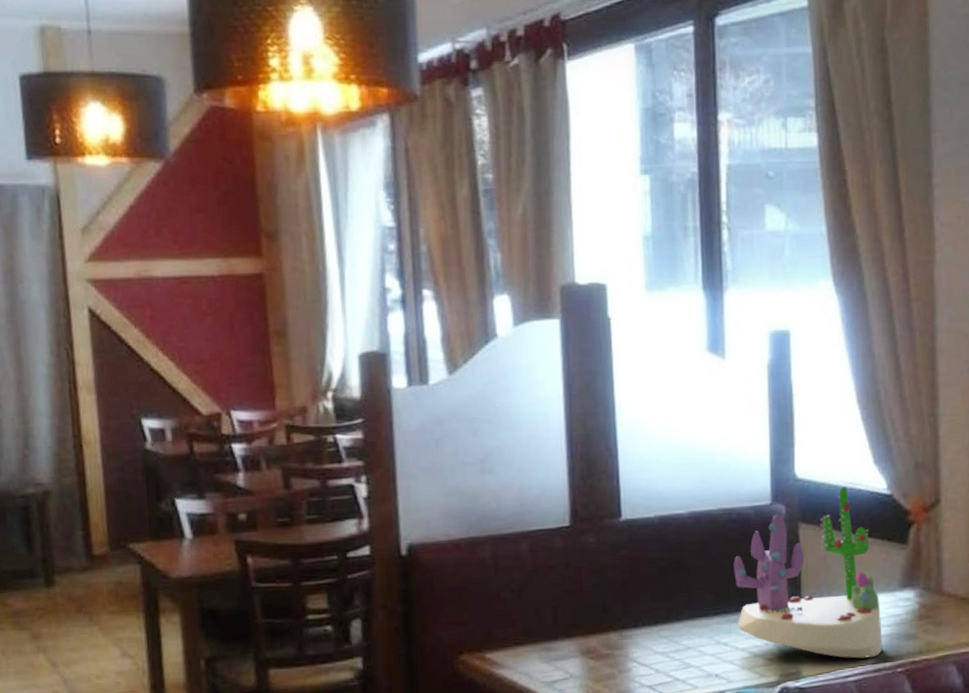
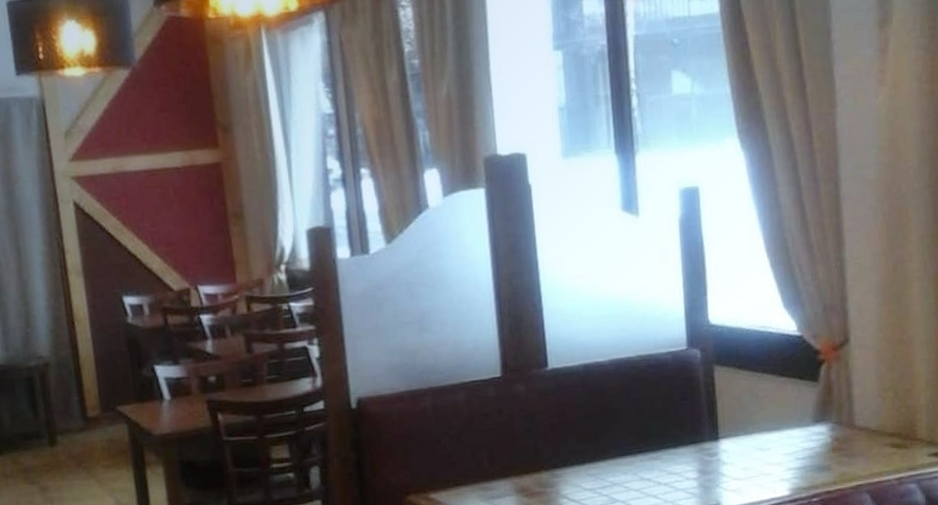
succulent planter: present [733,486,883,659] -> none [653,330,798,490]

